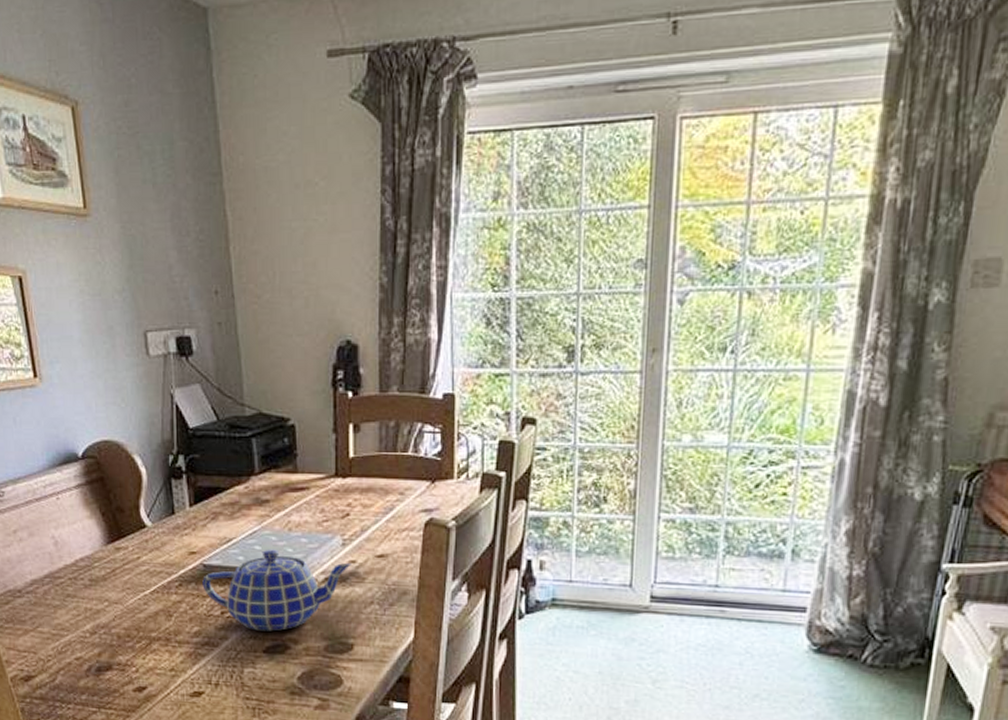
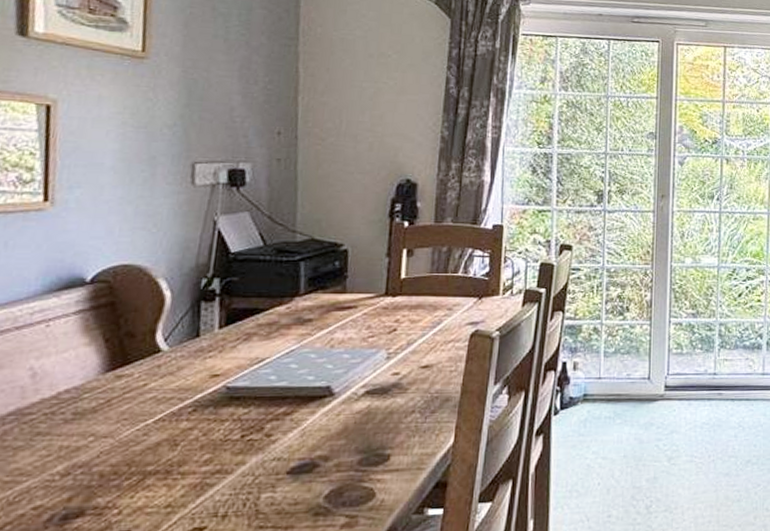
teapot: present [202,549,351,631] -> none [222,366,395,452]

